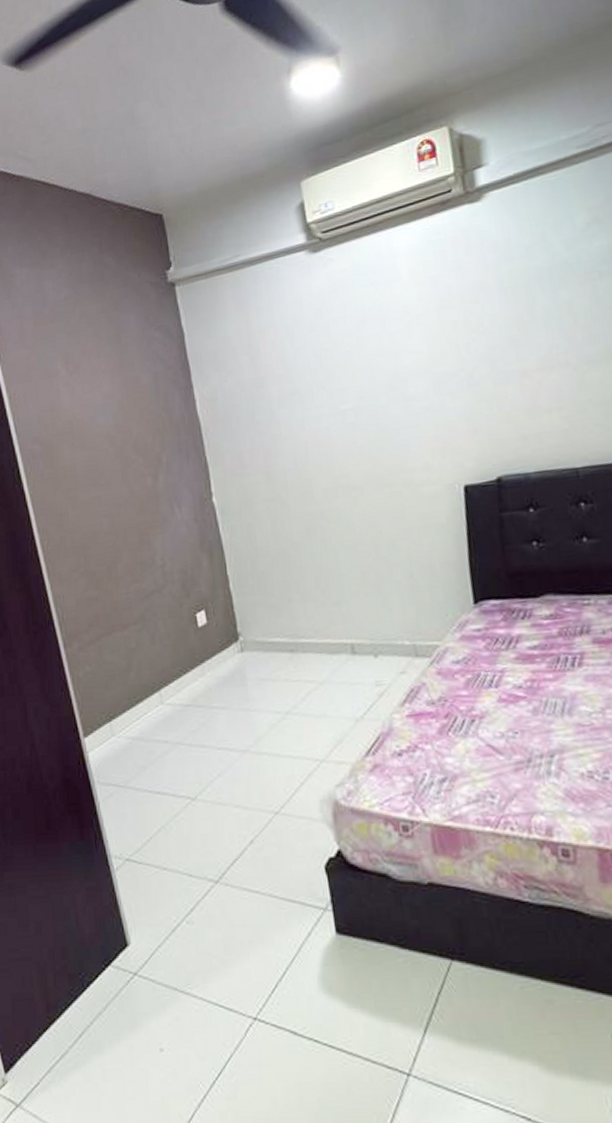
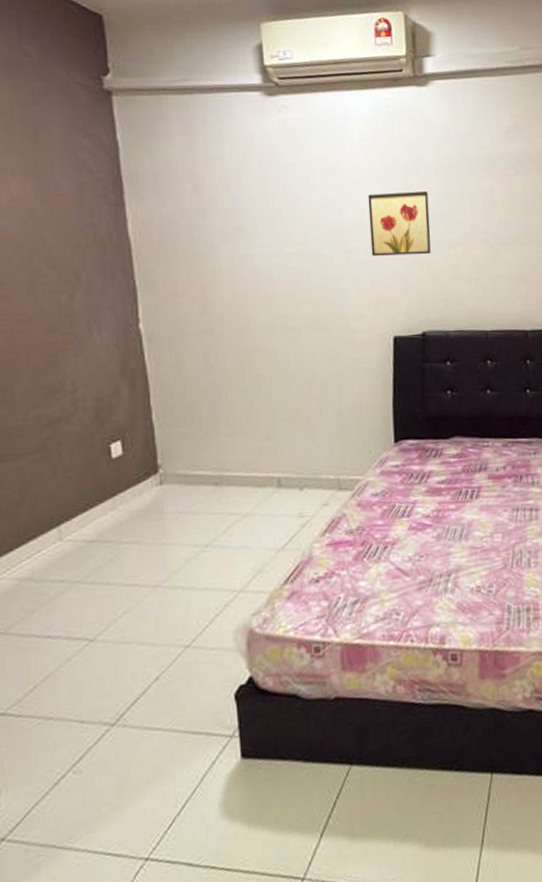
wall art: none [423,317,500,401] -> present [367,190,431,257]

